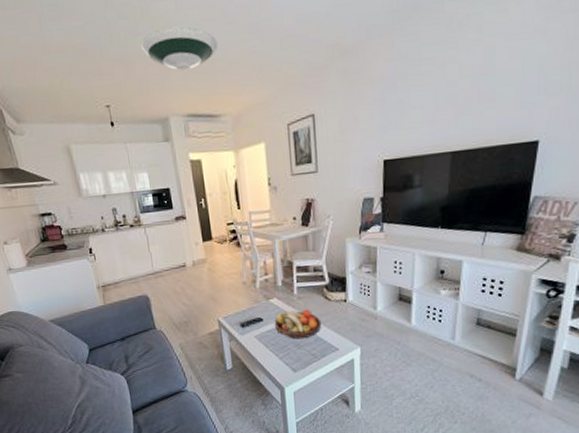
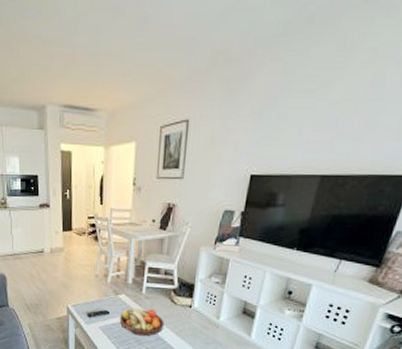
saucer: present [140,26,218,72] -> none [27,14,103,61]

